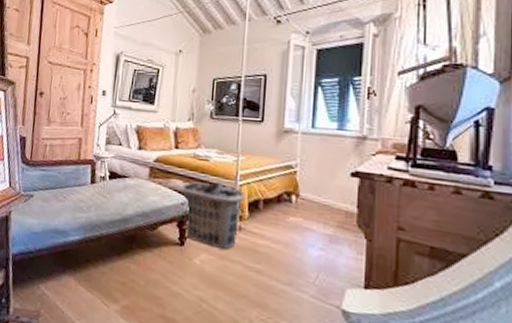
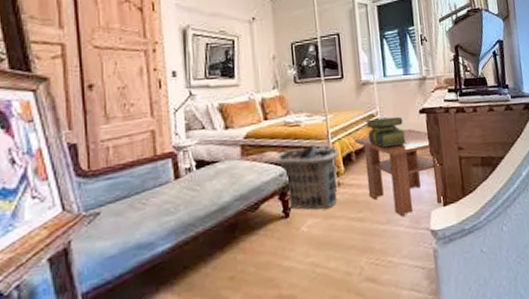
coffee table: none [265,186,366,286] -> present [355,129,444,217]
stack of books: none [281,170,329,207] -> present [365,116,408,148]

